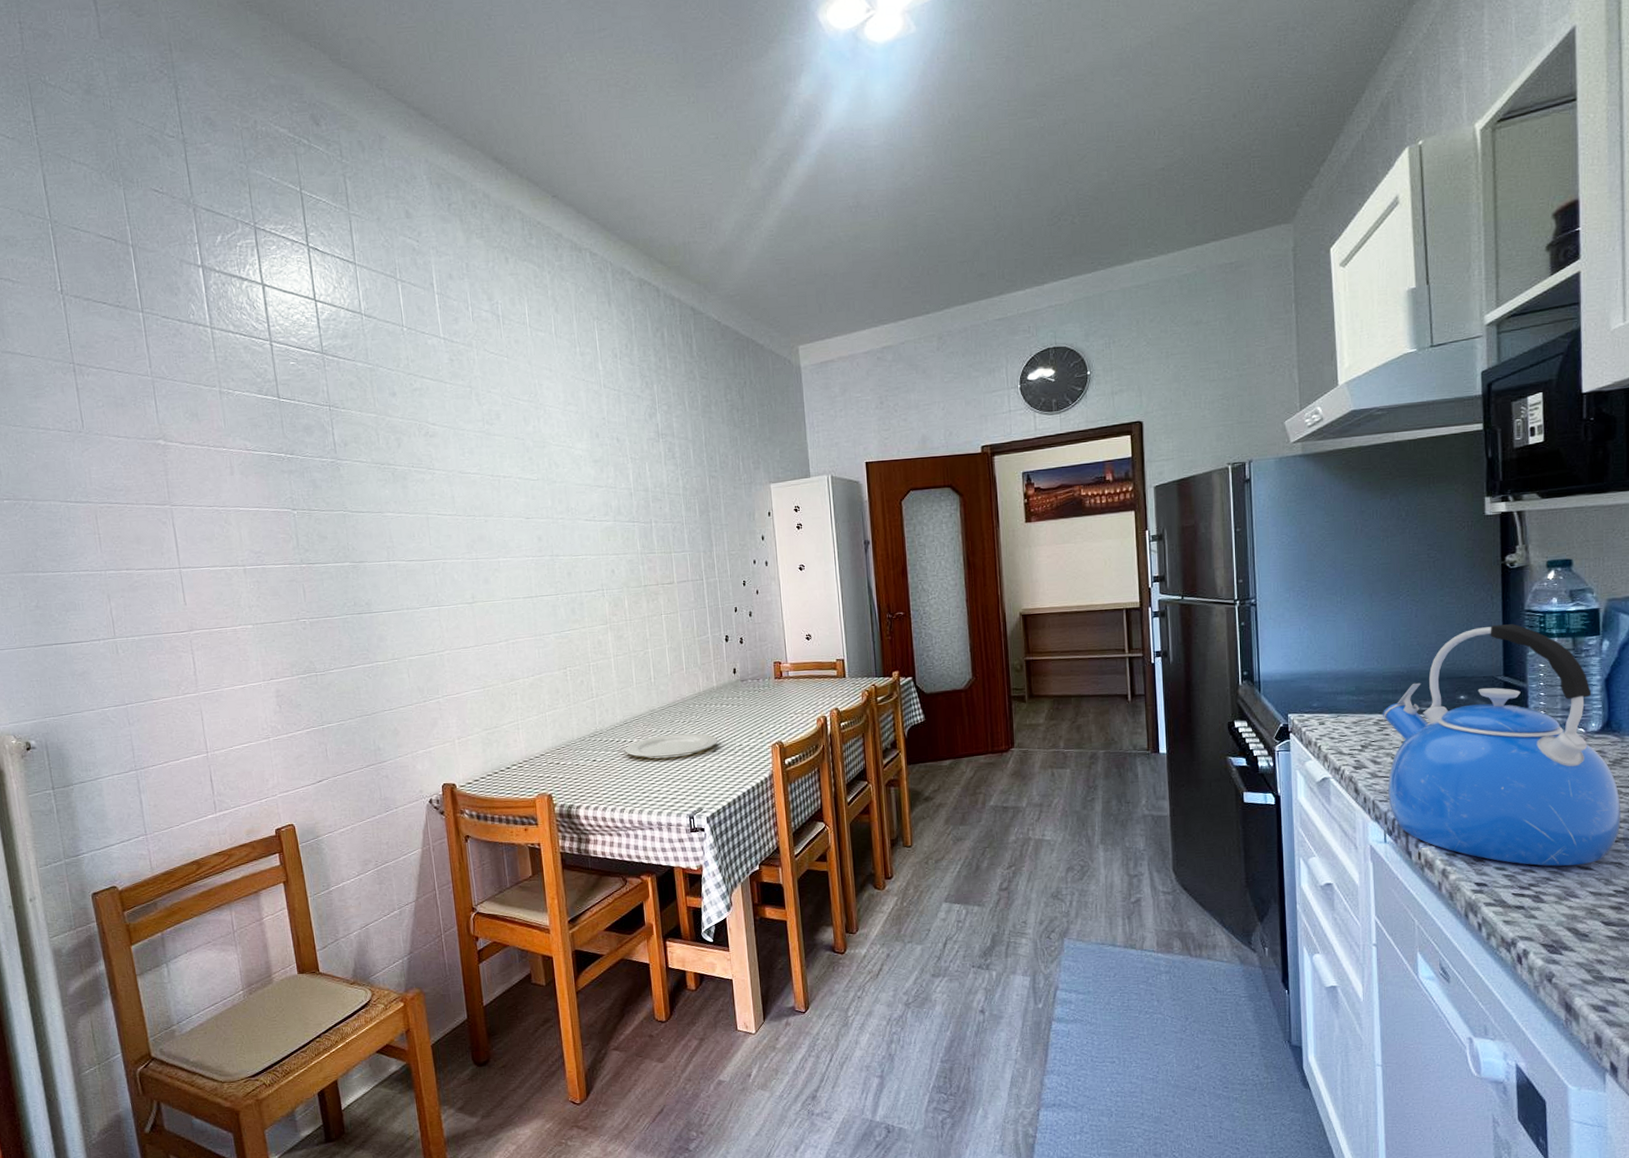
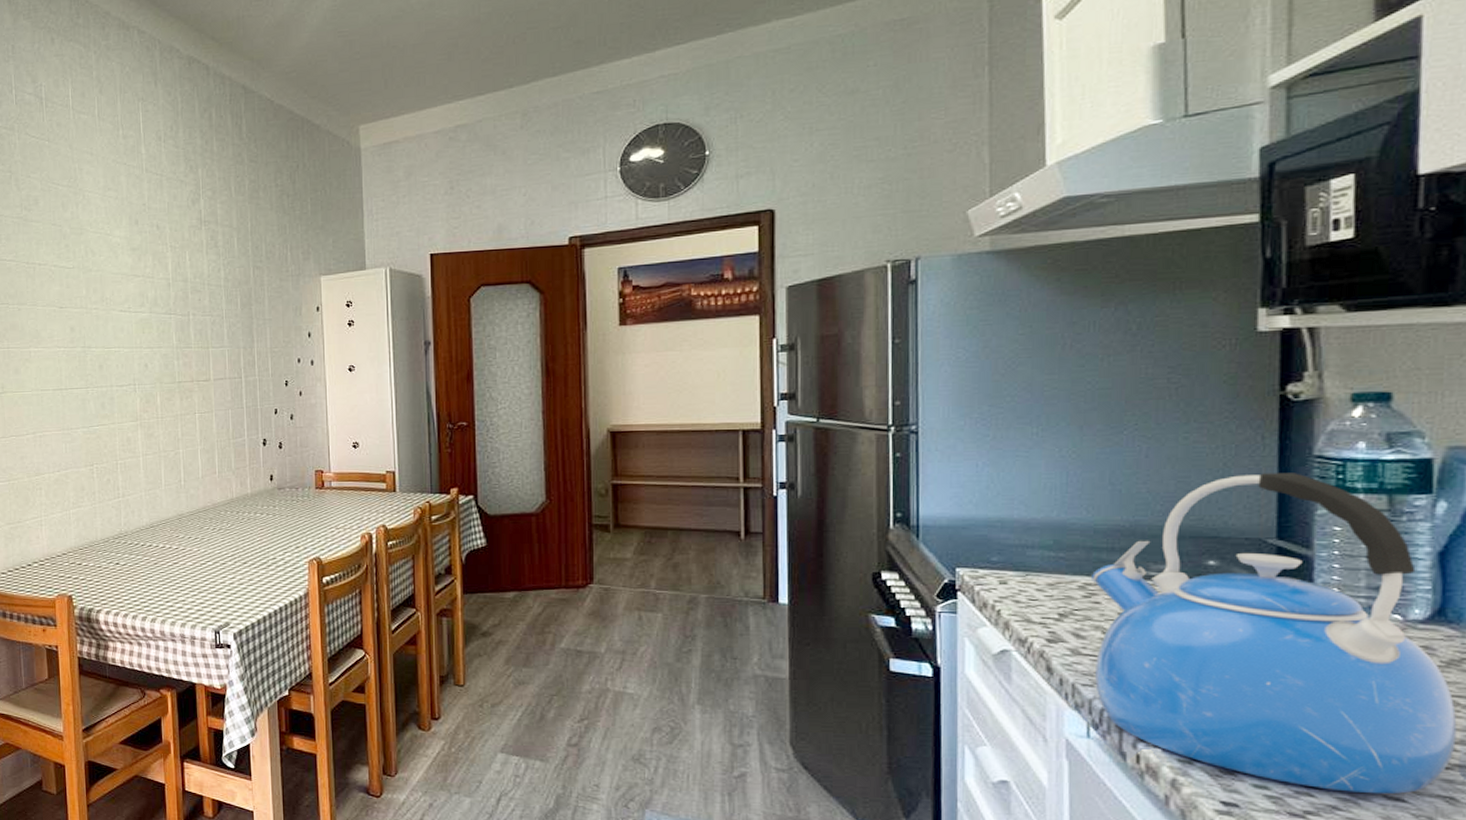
plate: present [624,733,718,759] -> none [149,541,250,567]

